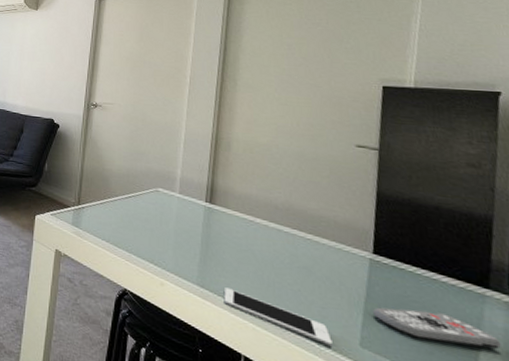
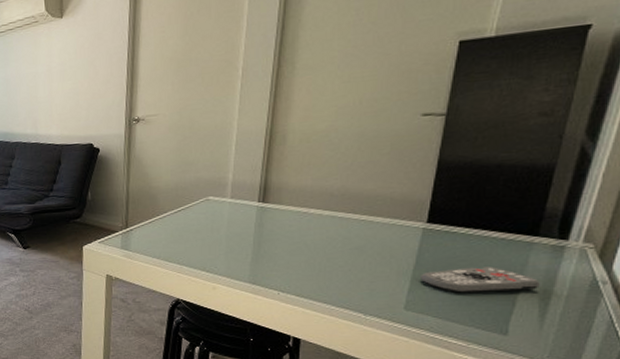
cell phone: present [223,287,333,347] -> none [275,280,378,315]

